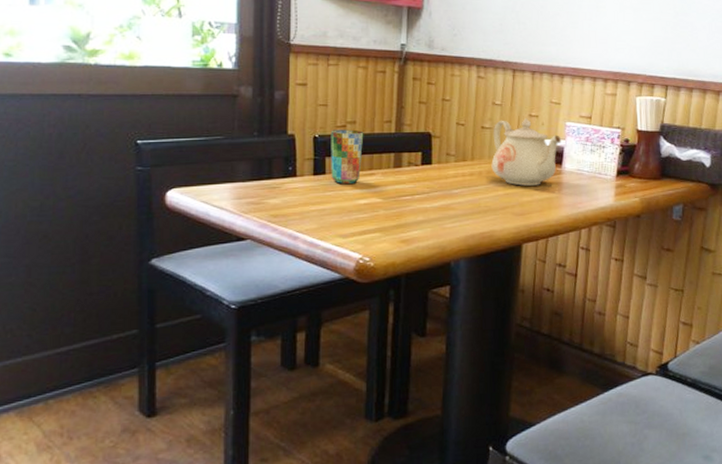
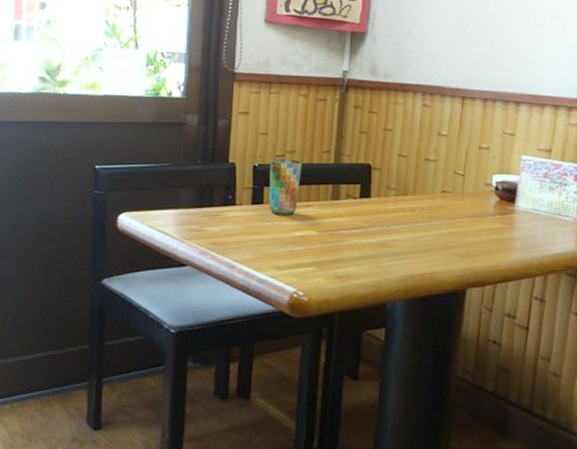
teapot: present [491,118,562,186] -> none [435,150,515,225]

